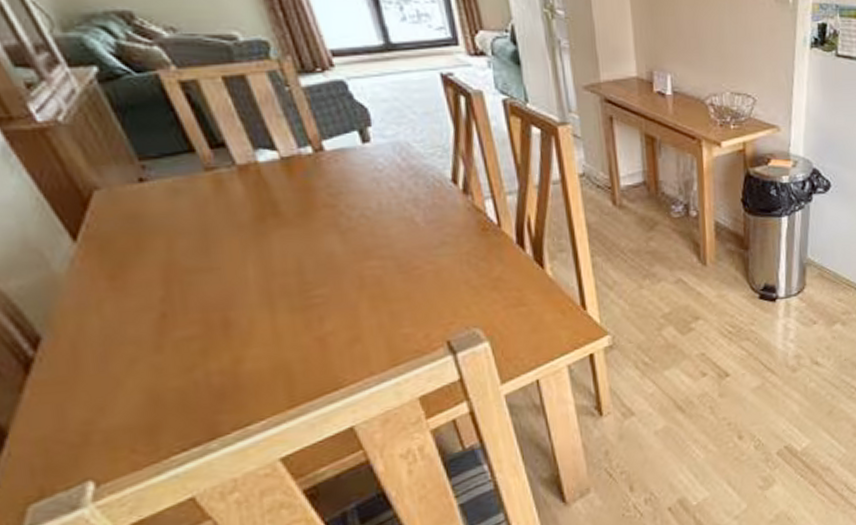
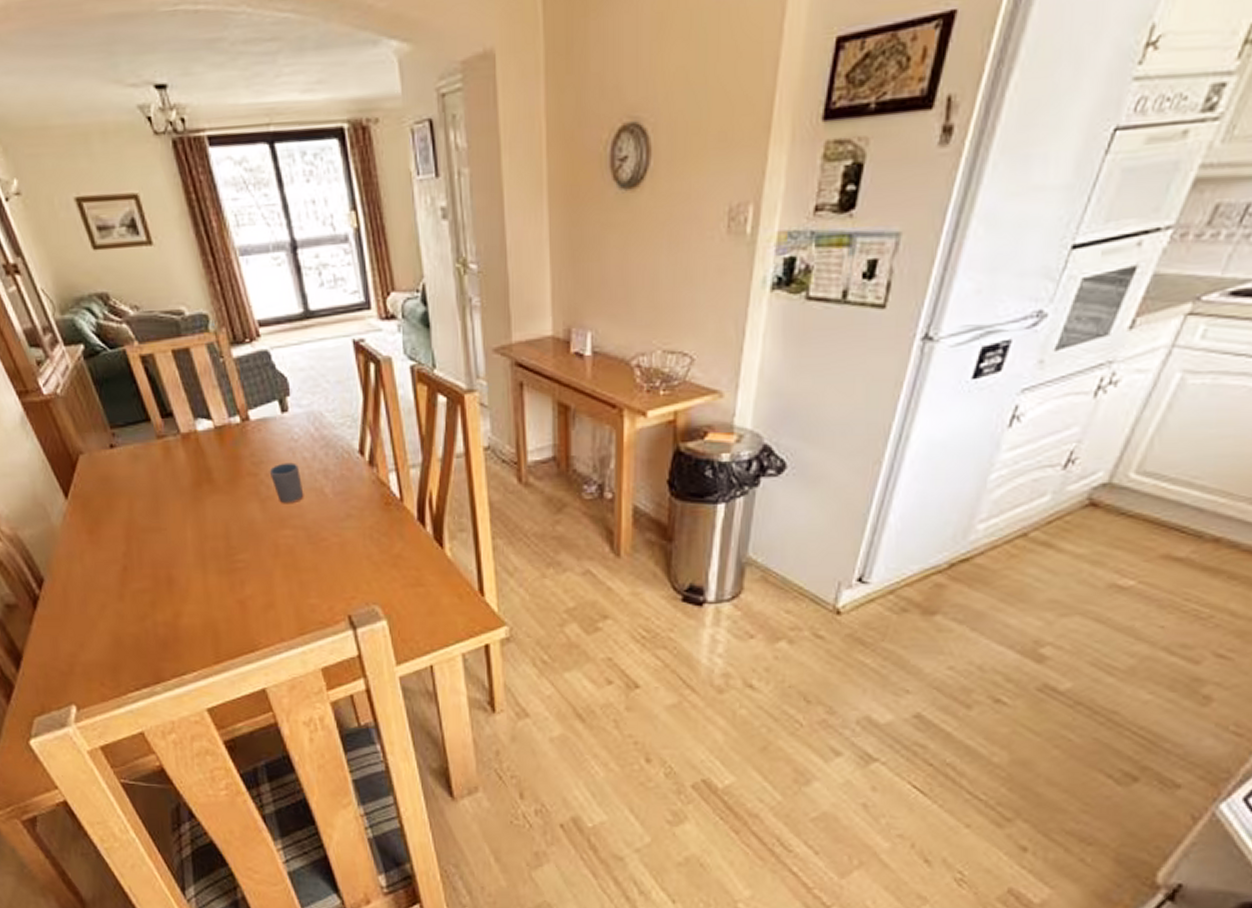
mug: none [350,193,392,235] -> present [269,462,304,504]

